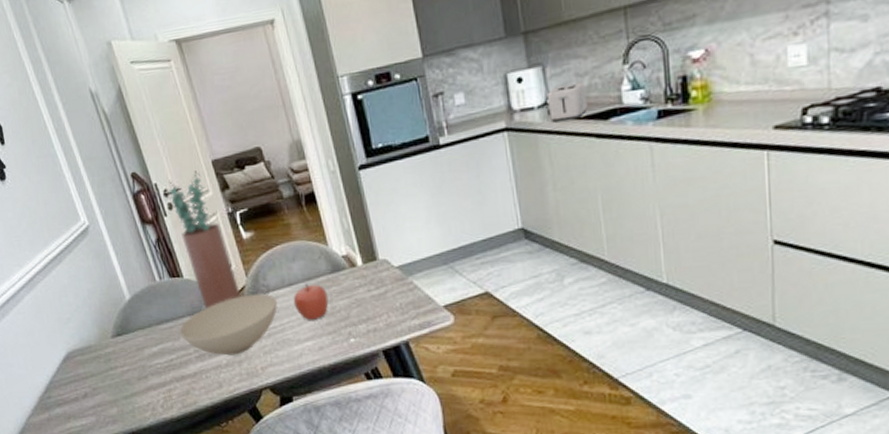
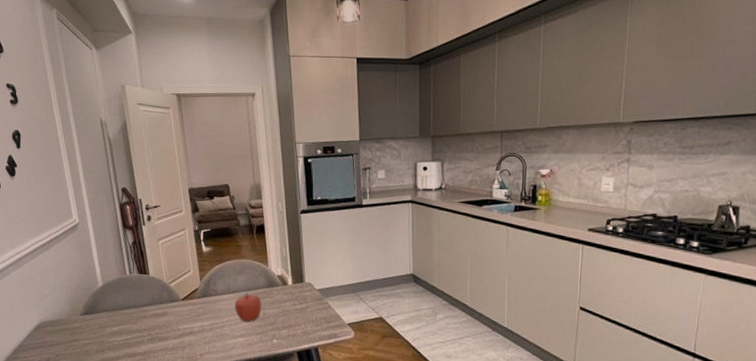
vase: present [169,171,242,309] -> none [151,194,194,302]
bowl: present [180,293,277,356] -> none [139,295,221,342]
toaster: present [546,82,588,123] -> none [441,177,469,203]

